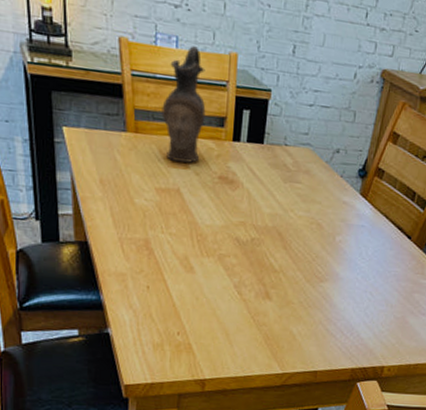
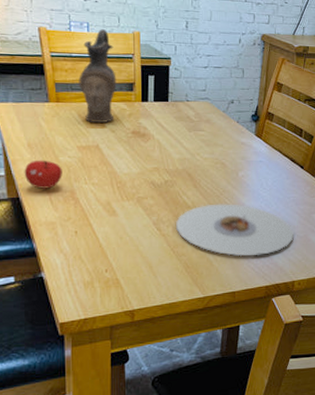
fruit: none [94,199,137,235] -> present [24,160,62,189]
plate: none [259,269,391,334] -> present [176,204,295,257]

